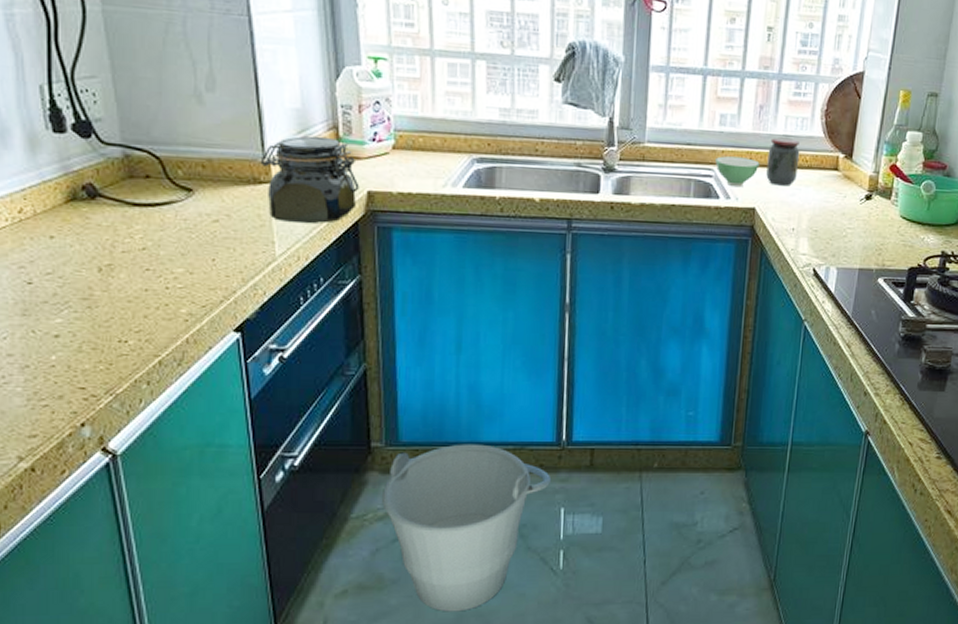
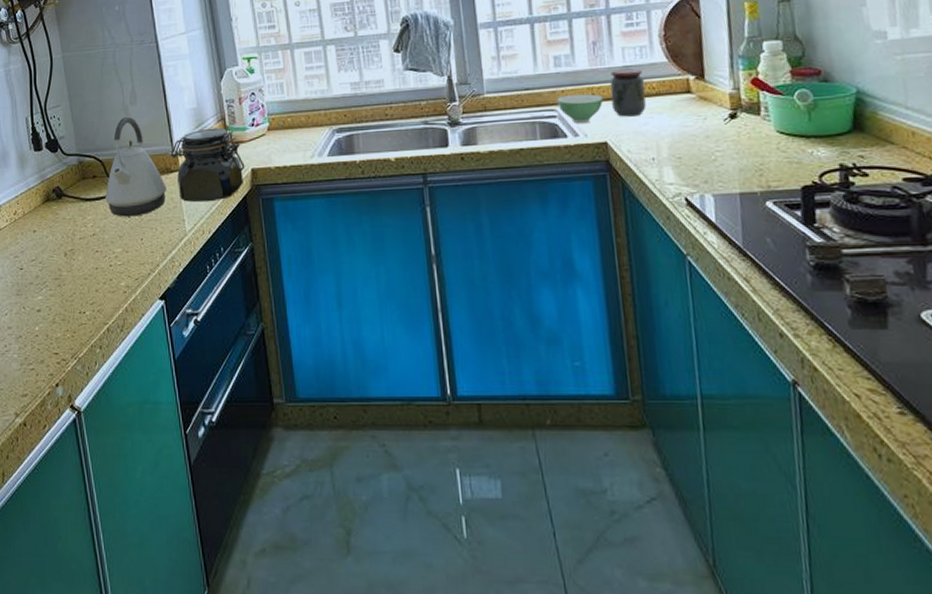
kettle: none [163,105,252,232] -> present [105,116,167,217]
bucket: present [381,444,552,612] -> none [286,399,443,580]

